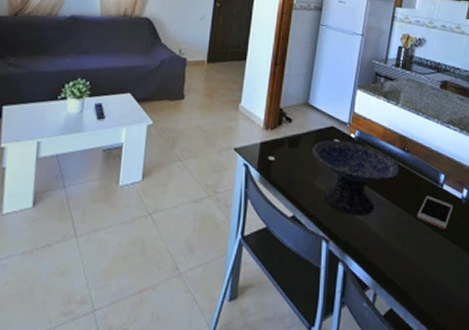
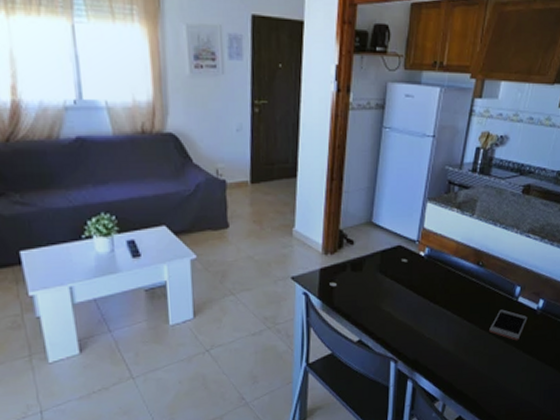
decorative bowl: present [311,140,400,216] -> none [377,260,473,335]

